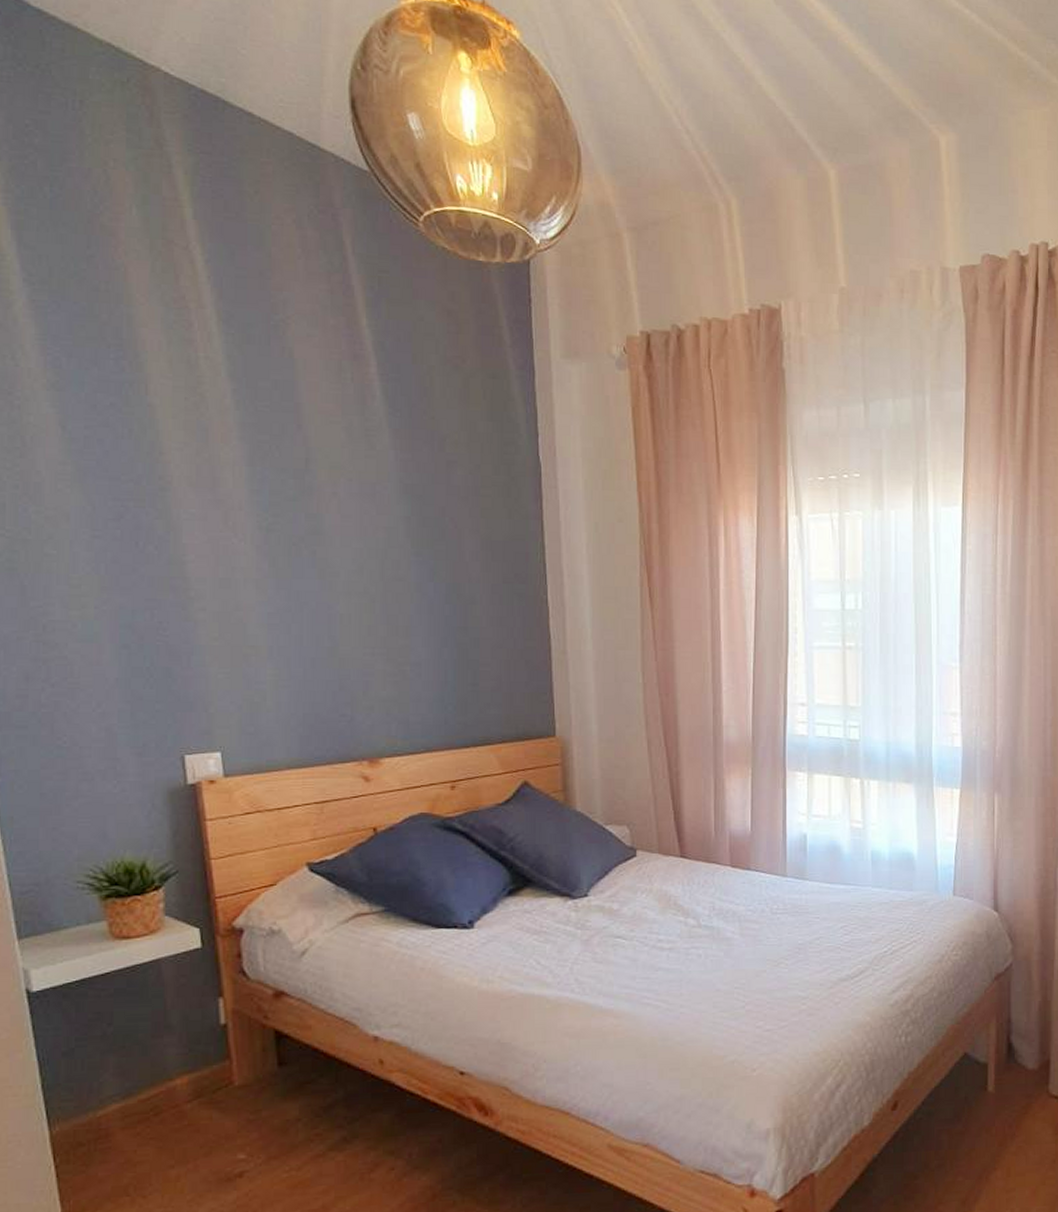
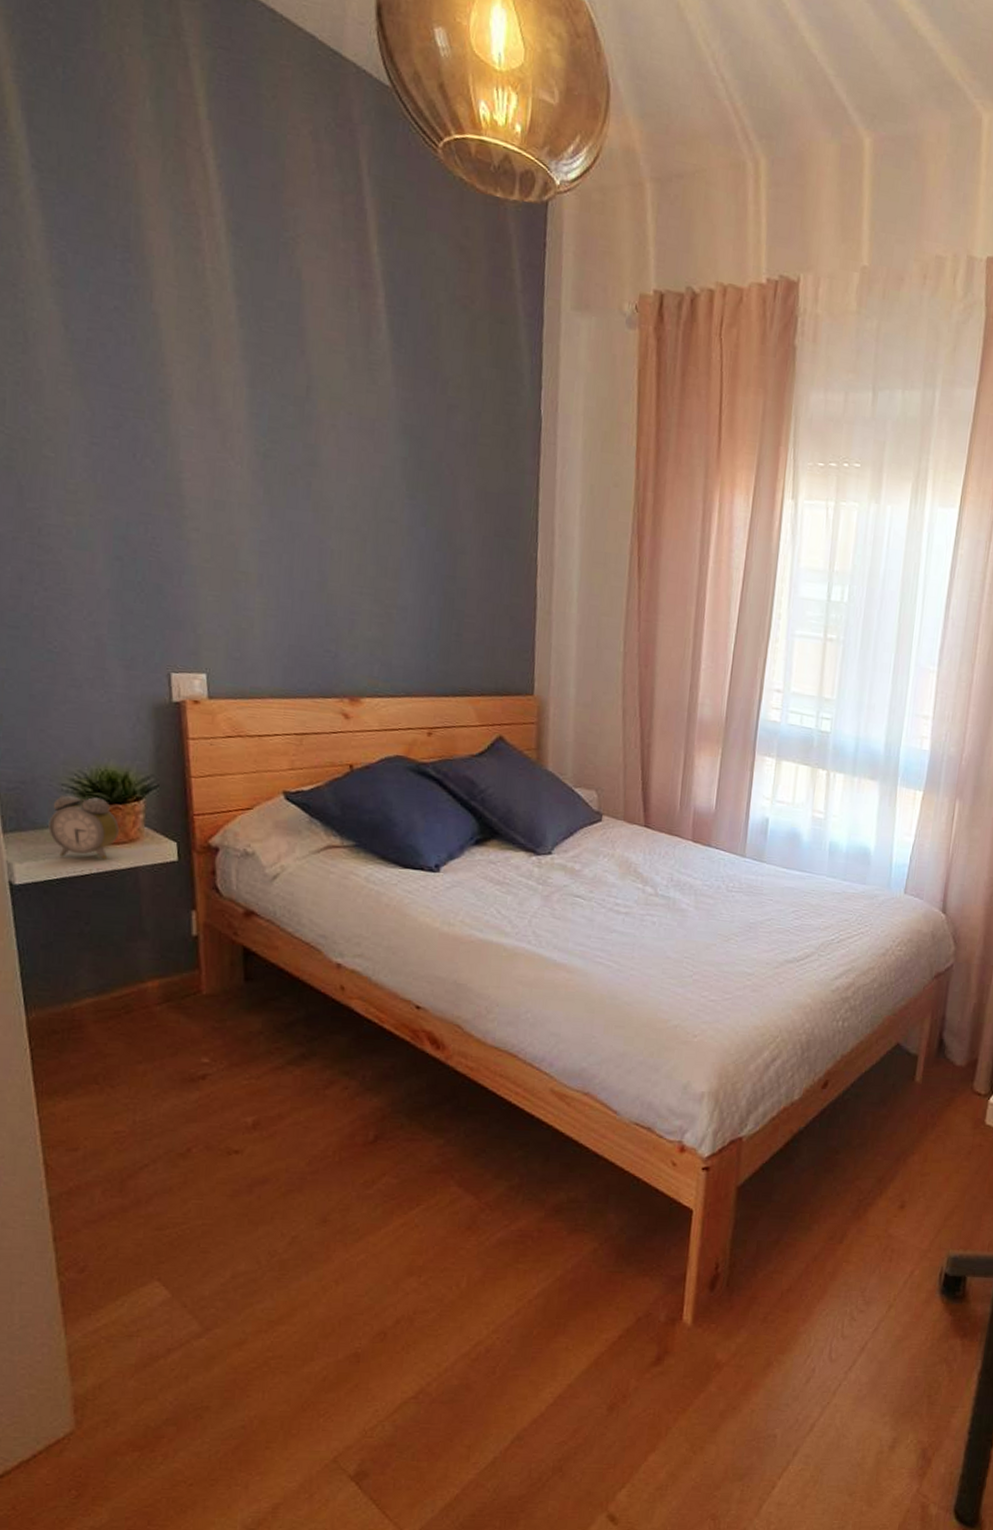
alarm clock: none [65,891,138,957] -> present [48,794,119,860]

